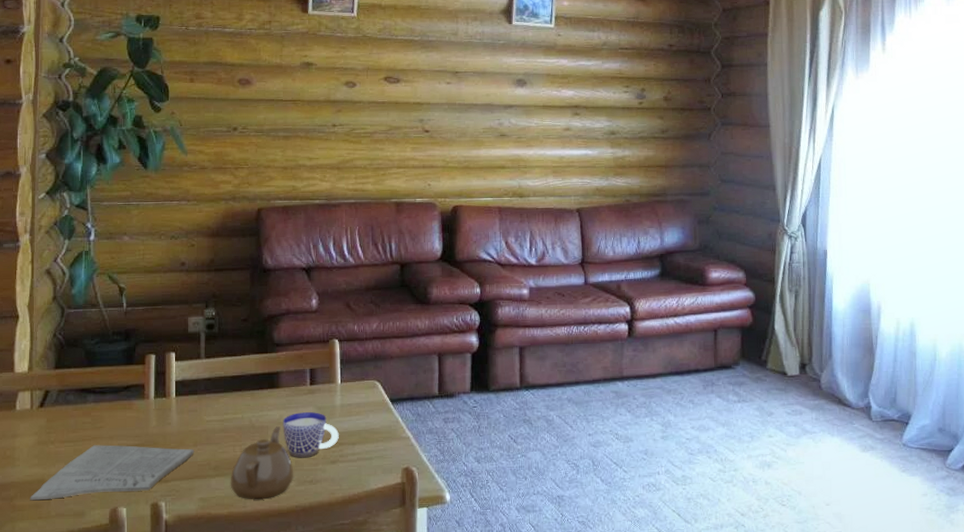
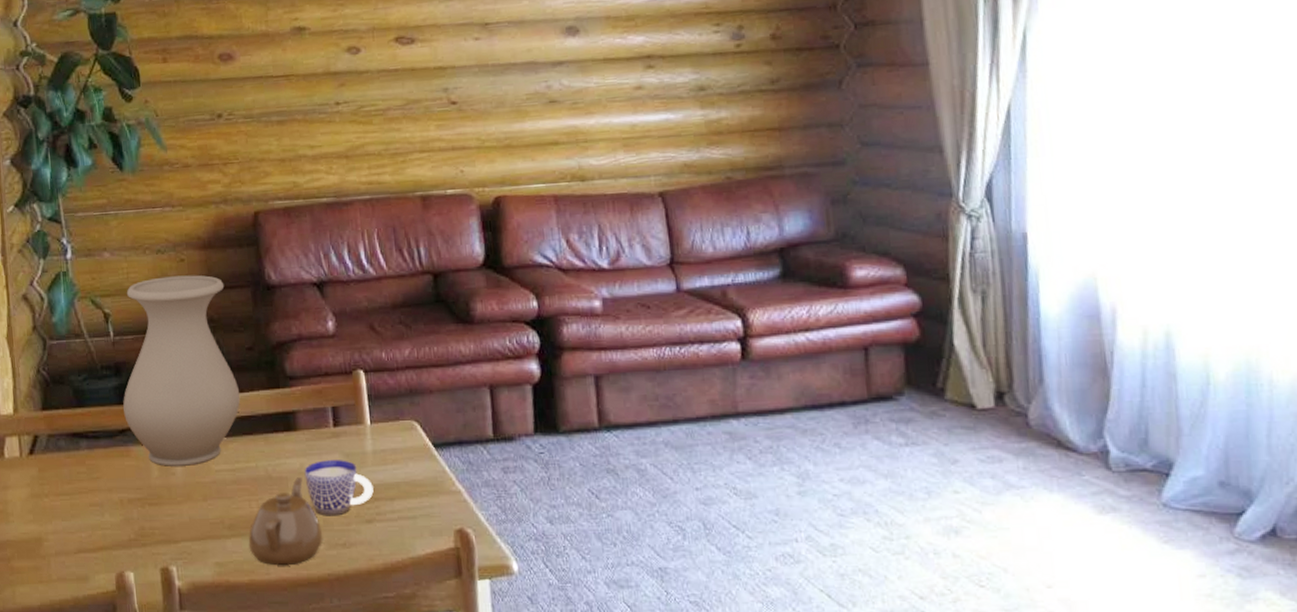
newspaper: present [30,445,194,501] -> none [28,498,205,562]
vase: none [130,258,234,417] -> present [123,275,241,466]

